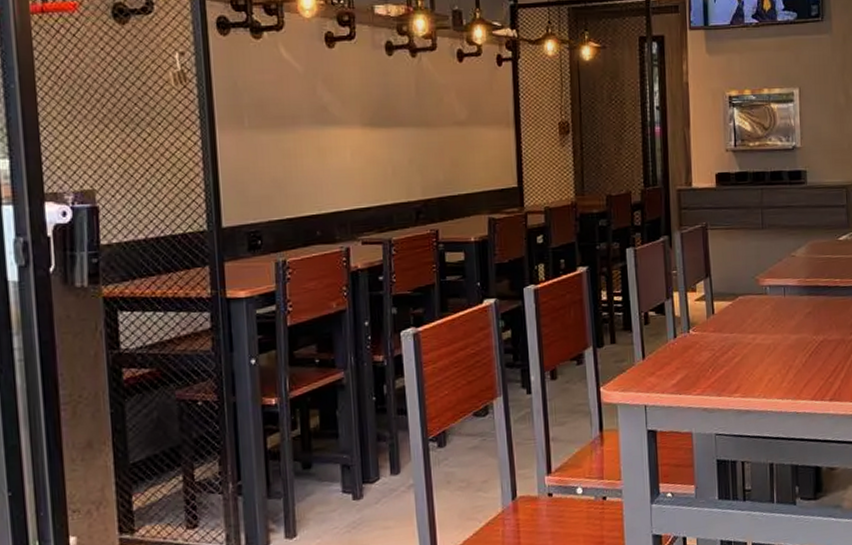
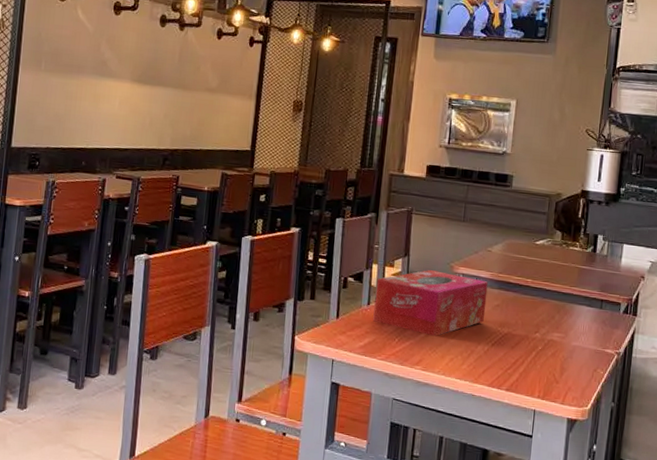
tissue box: none [680,287,799,359] -> present [373,270,488,337]

